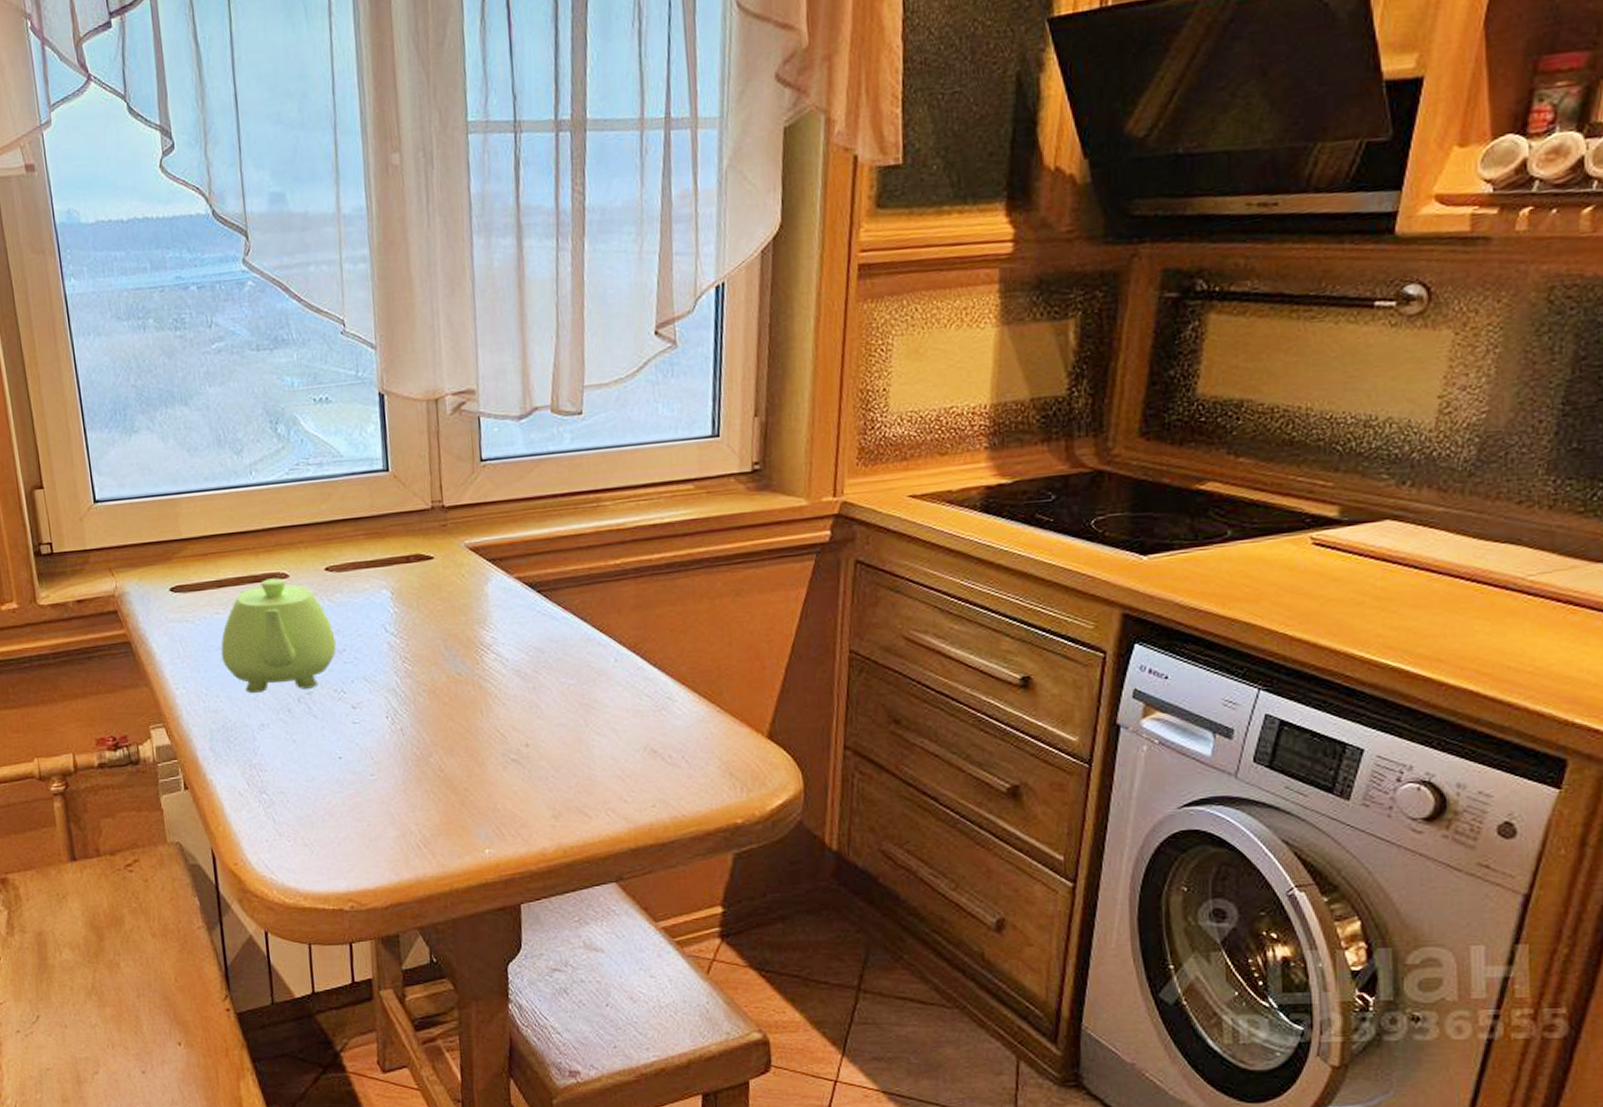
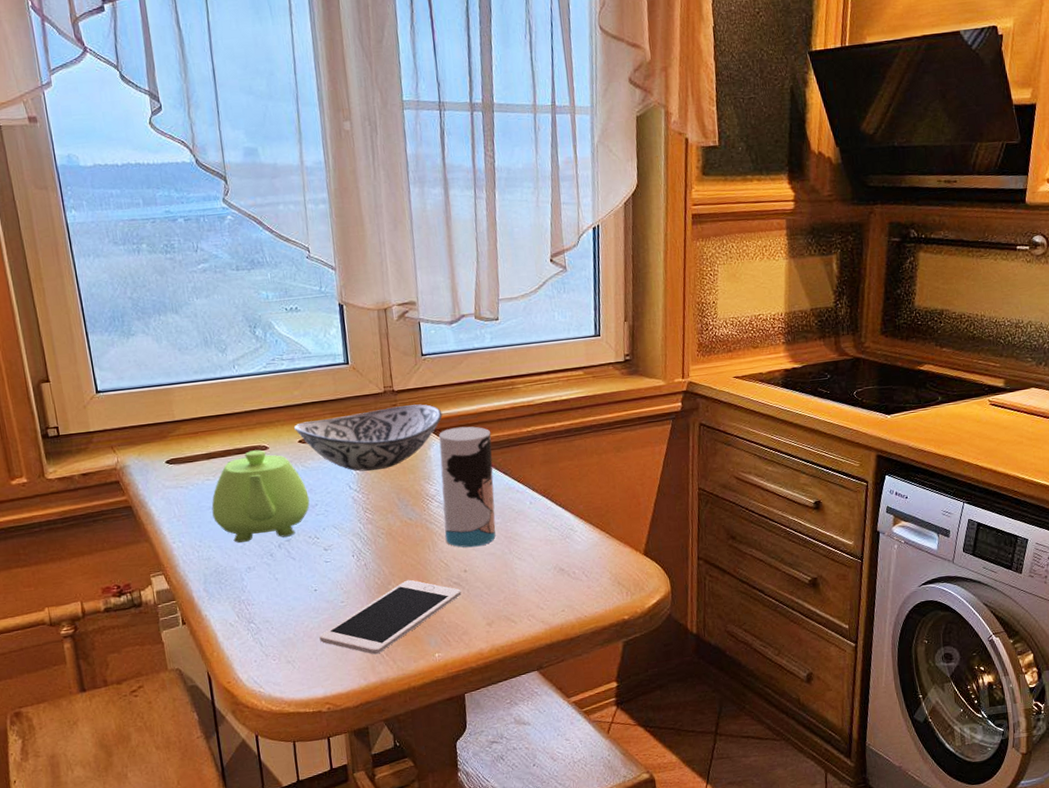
decorative bowl: none [320,525,505,610] -> present [294,404,443,472]
cell phone: none [343,752,521,844] -> present [319,579,462,655]
cup: none [499,555,569,715] -> present [439,426,496,548]

